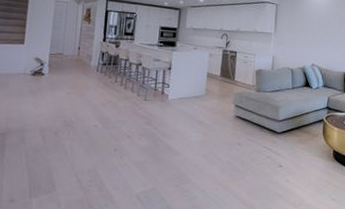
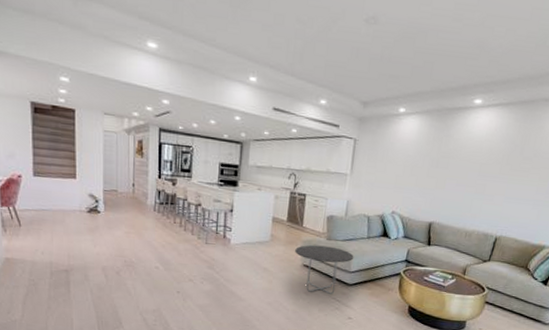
side table: none [228,97,281,143] -> present [295,245,354,294]

